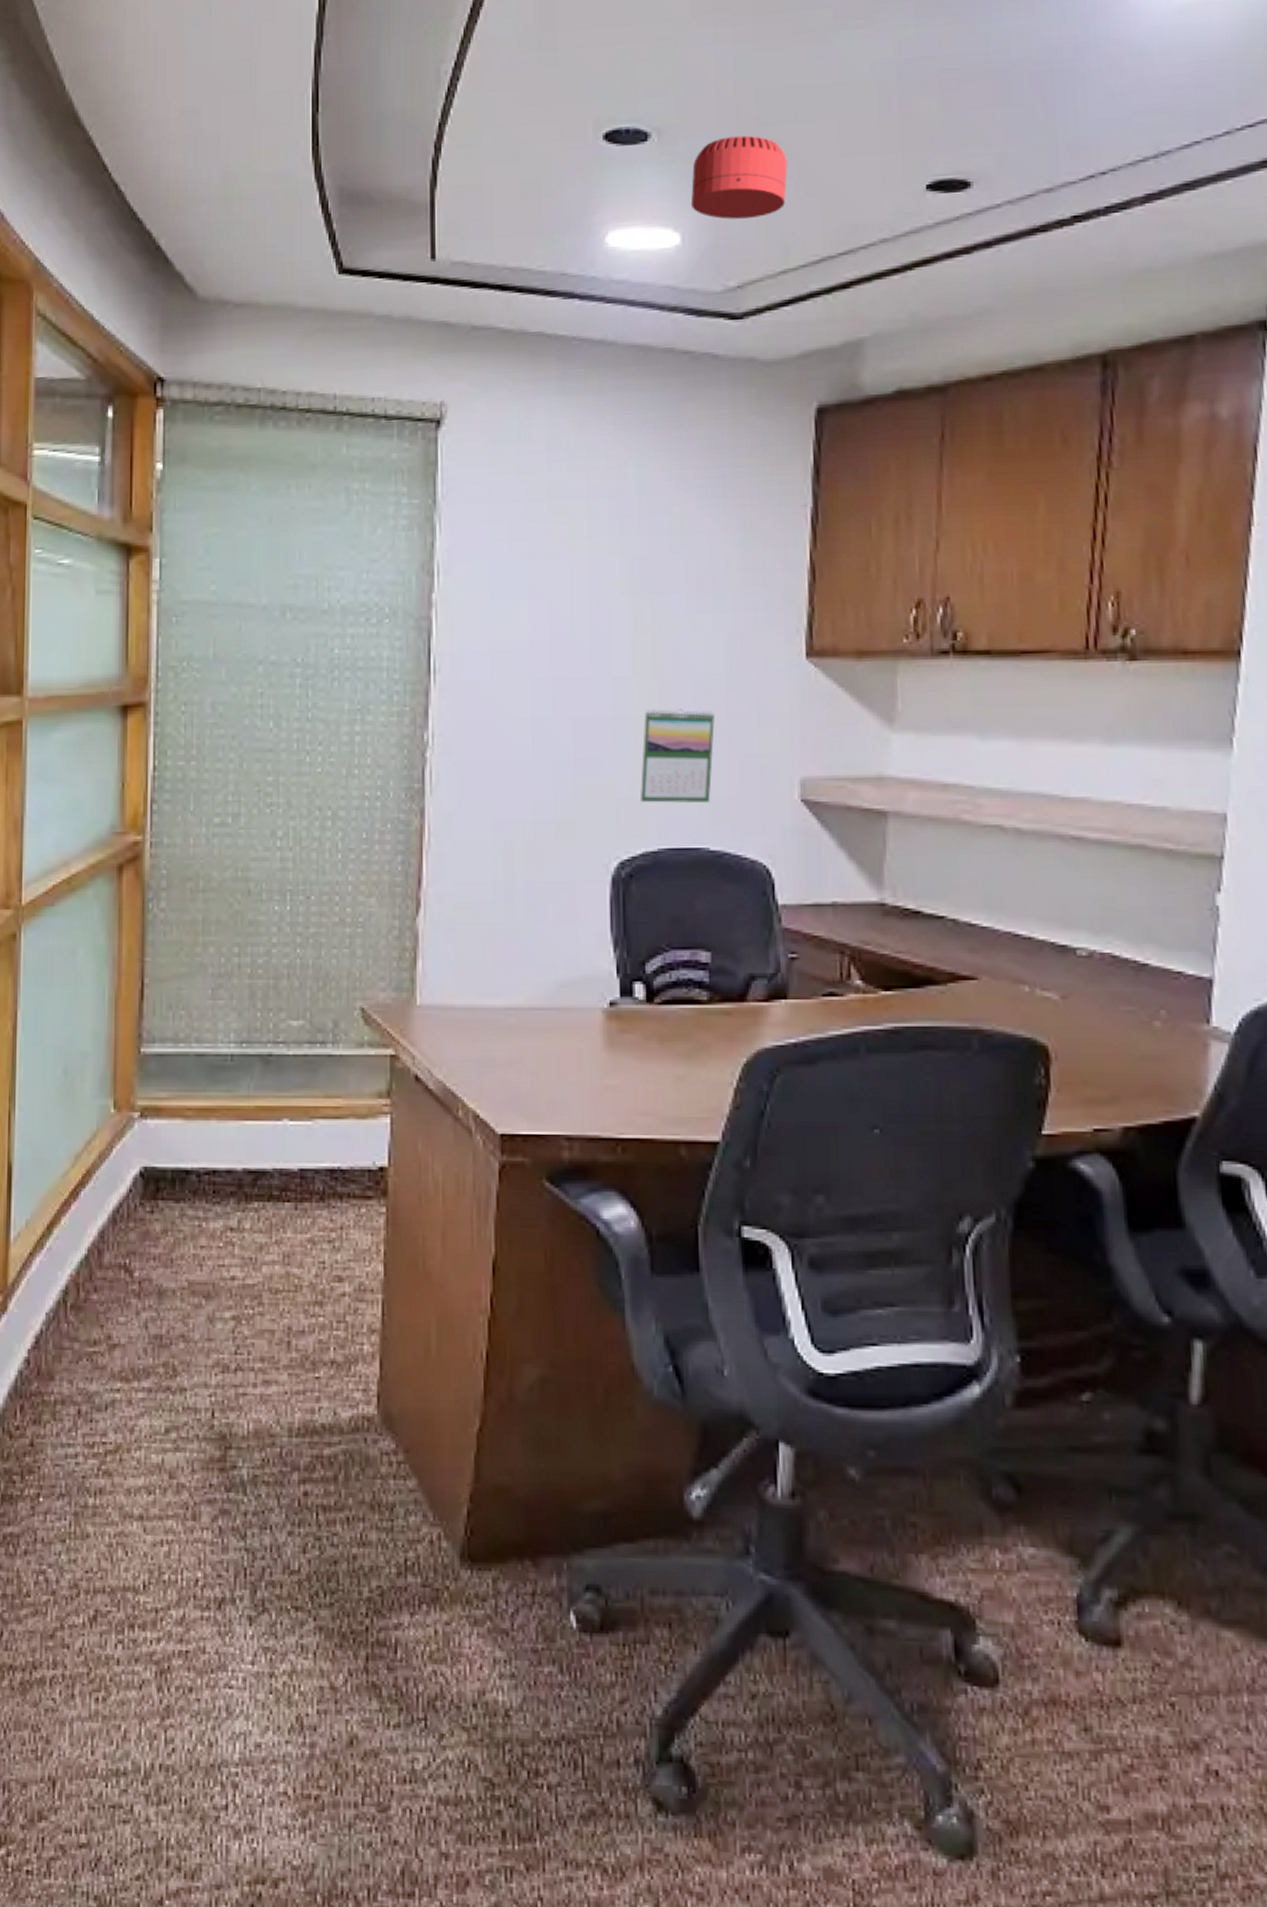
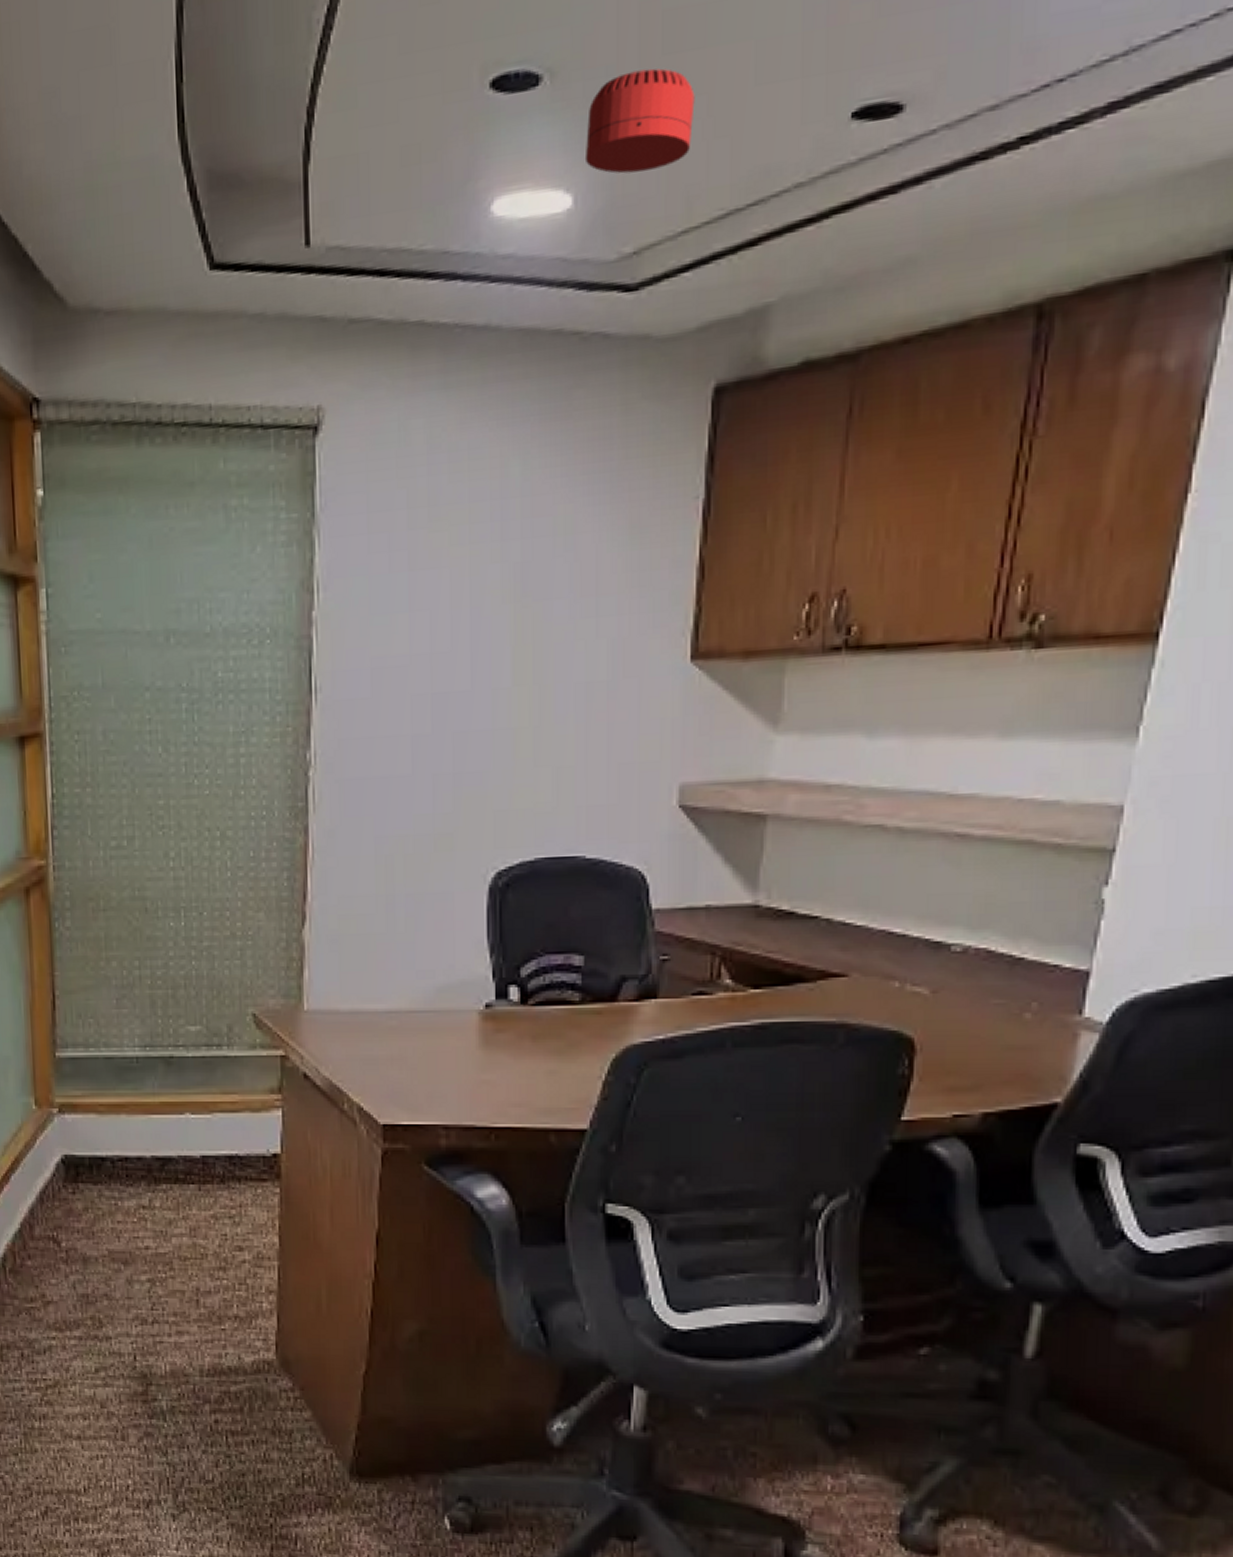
calendar: present [639,708,715,803] -> none [517,718,594,814]

